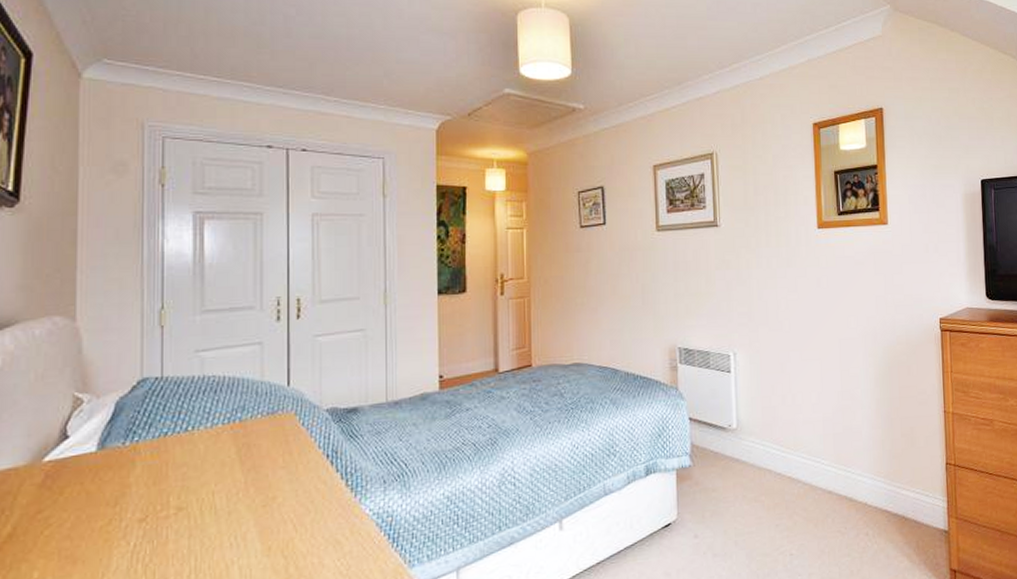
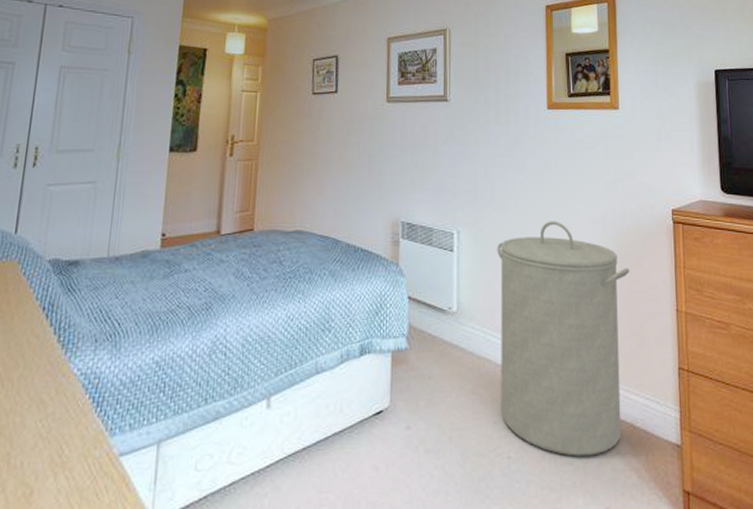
laundry hamper: none [773,336,901,549] -> present [497,220,630,456]

